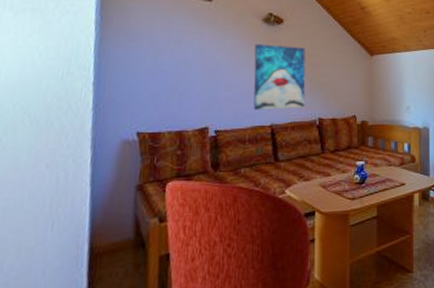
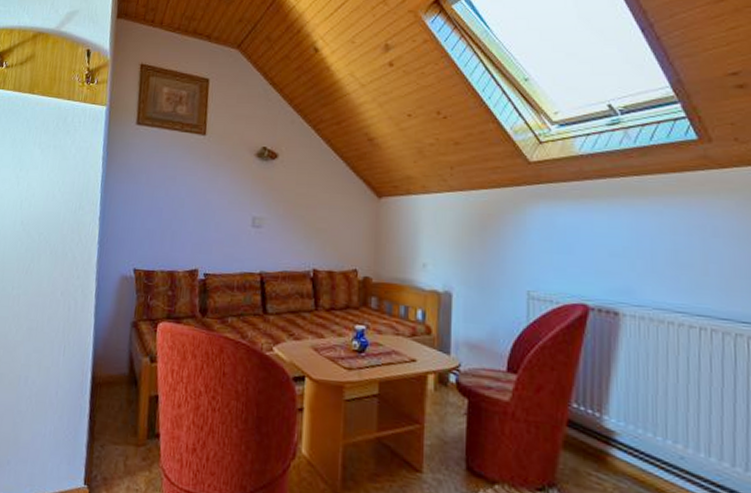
wall art: present [253,44,306,110] -> none [243,182,301,257]

